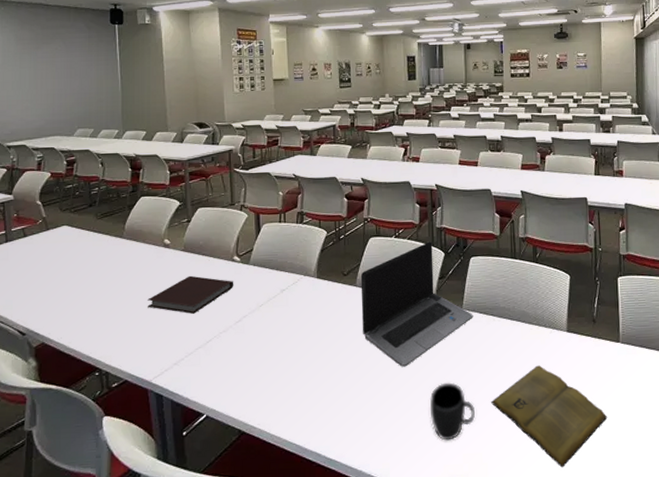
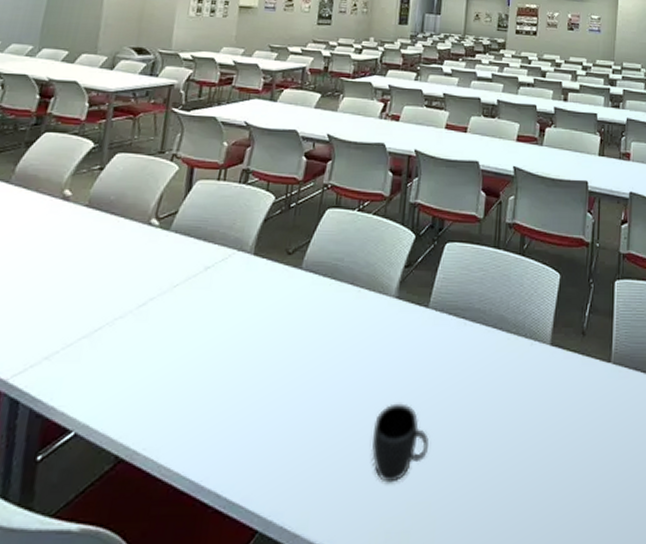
notebook: present [147,275,234,314] -> none [24,239,146,291]
laptop computer: present [360,241,473,367] -> none [301,219,441,380]
book: present [491,365,608,468] -> none [450,387,590,526]

